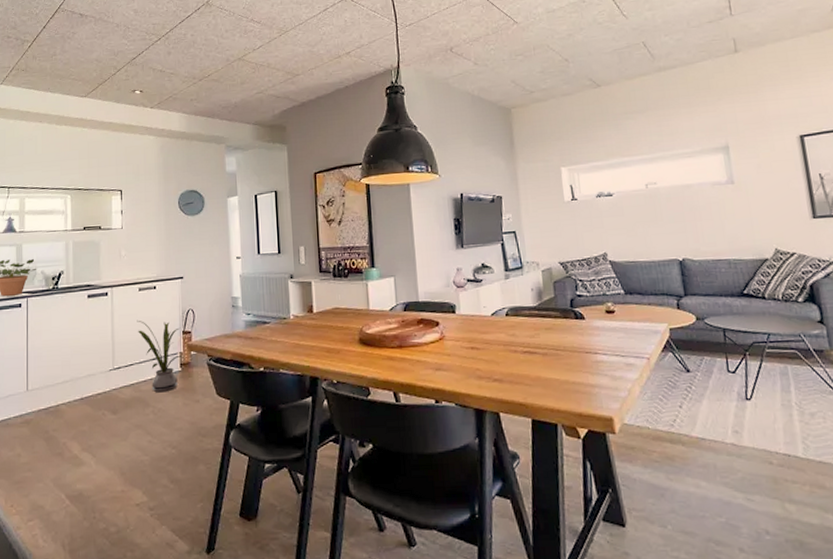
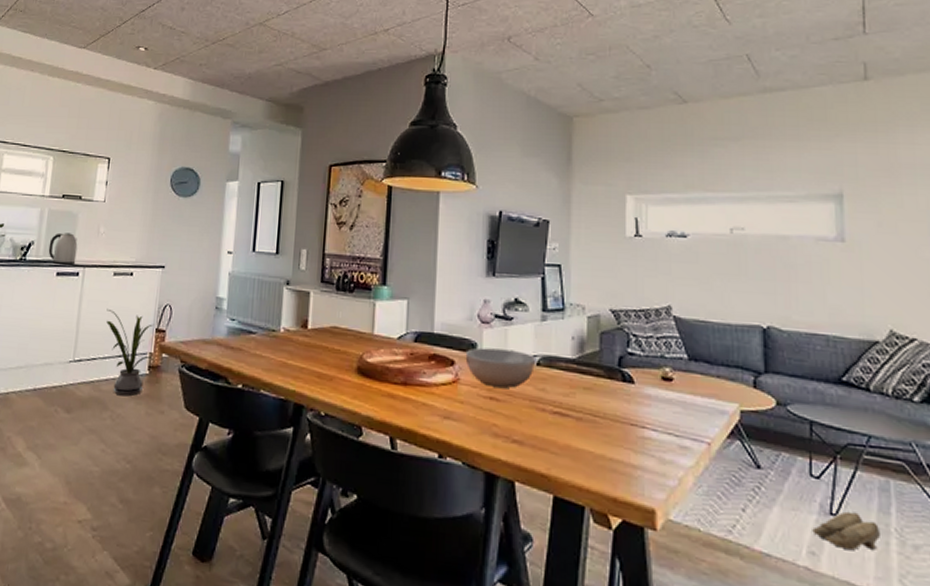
kettle: none [77,259,104,289] -> present [48,232,78,266]
bowl: none [447,306,505,338] -> present [465,347,535,388]
slippers: none [734,395,786,424] -> present [812,511,882,550]

